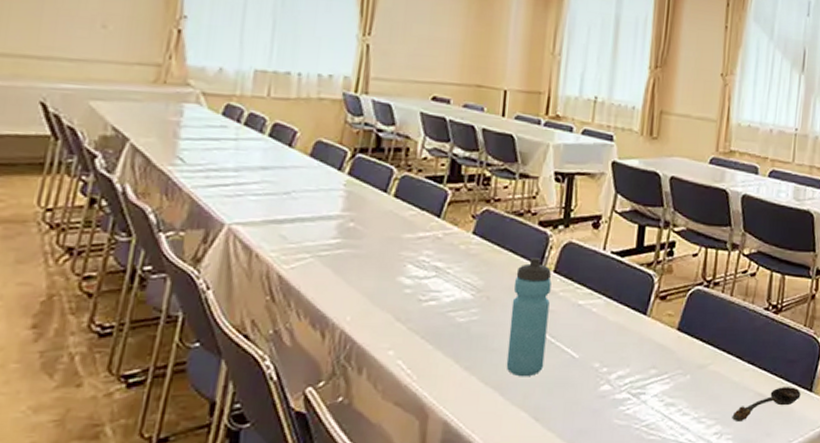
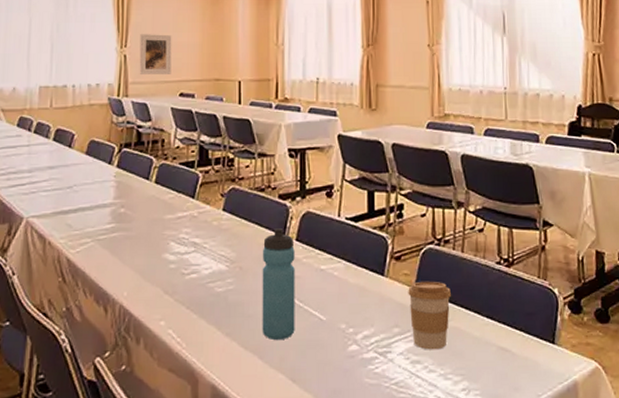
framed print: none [384,22,428,74] -> present [139,34,172,74]
coffee cup: none [669,323,716,393] -> present [408,281,452,350]
spoon: present [732,387,801,423] -> none [477,340,544,378]

